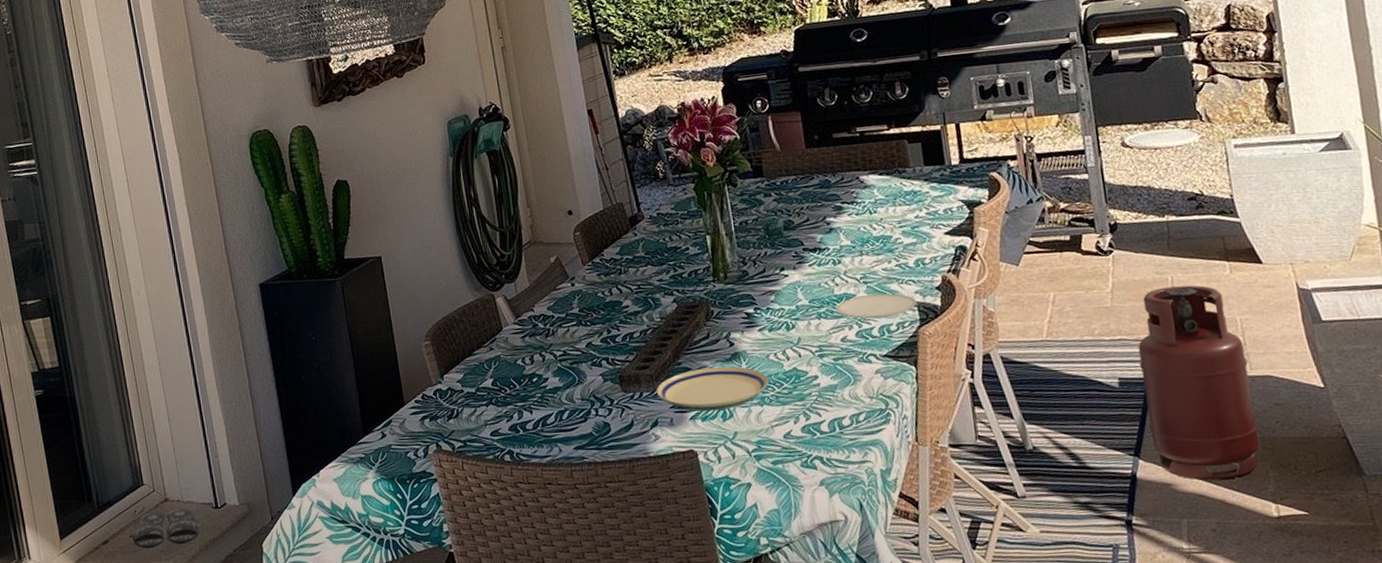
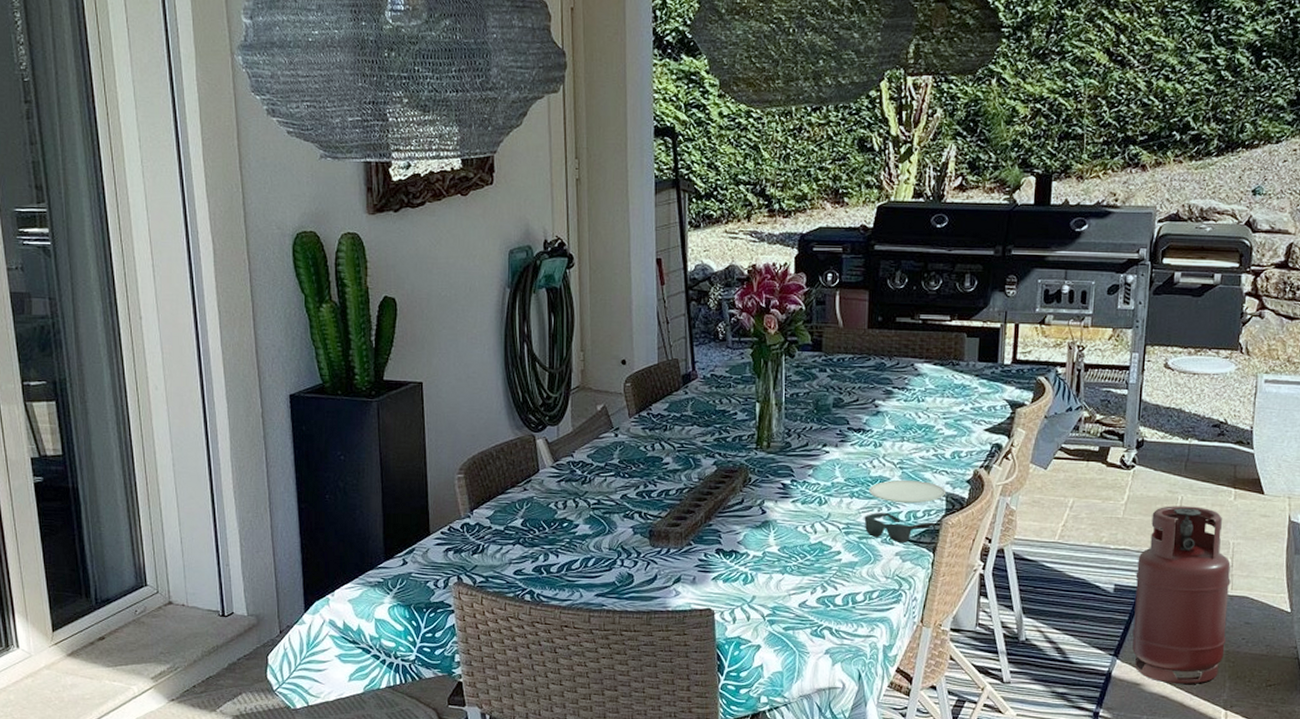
slippers: present [130,508,201,548] -> none [129,613,205,648]
plate: present [656,366,769,412] -> none [683,532,793,574]
sunglasses: none [836,330,914,361] -> present [864,512,936,544]

